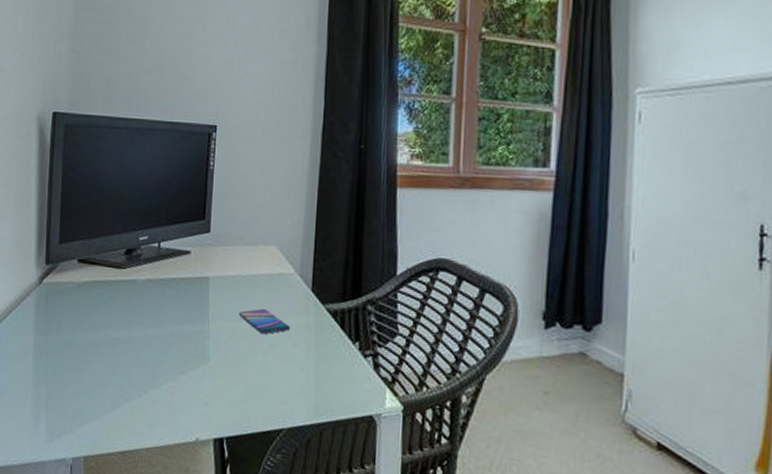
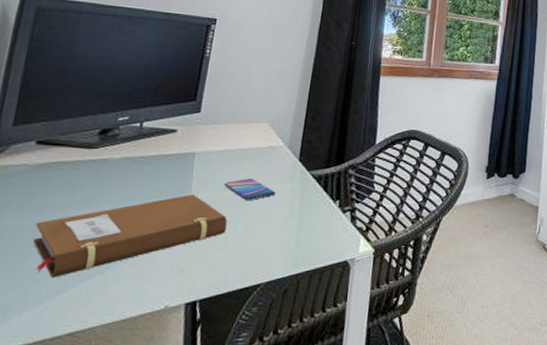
notebook: none [84,322,246,396] -> present [32,194,228,278]

